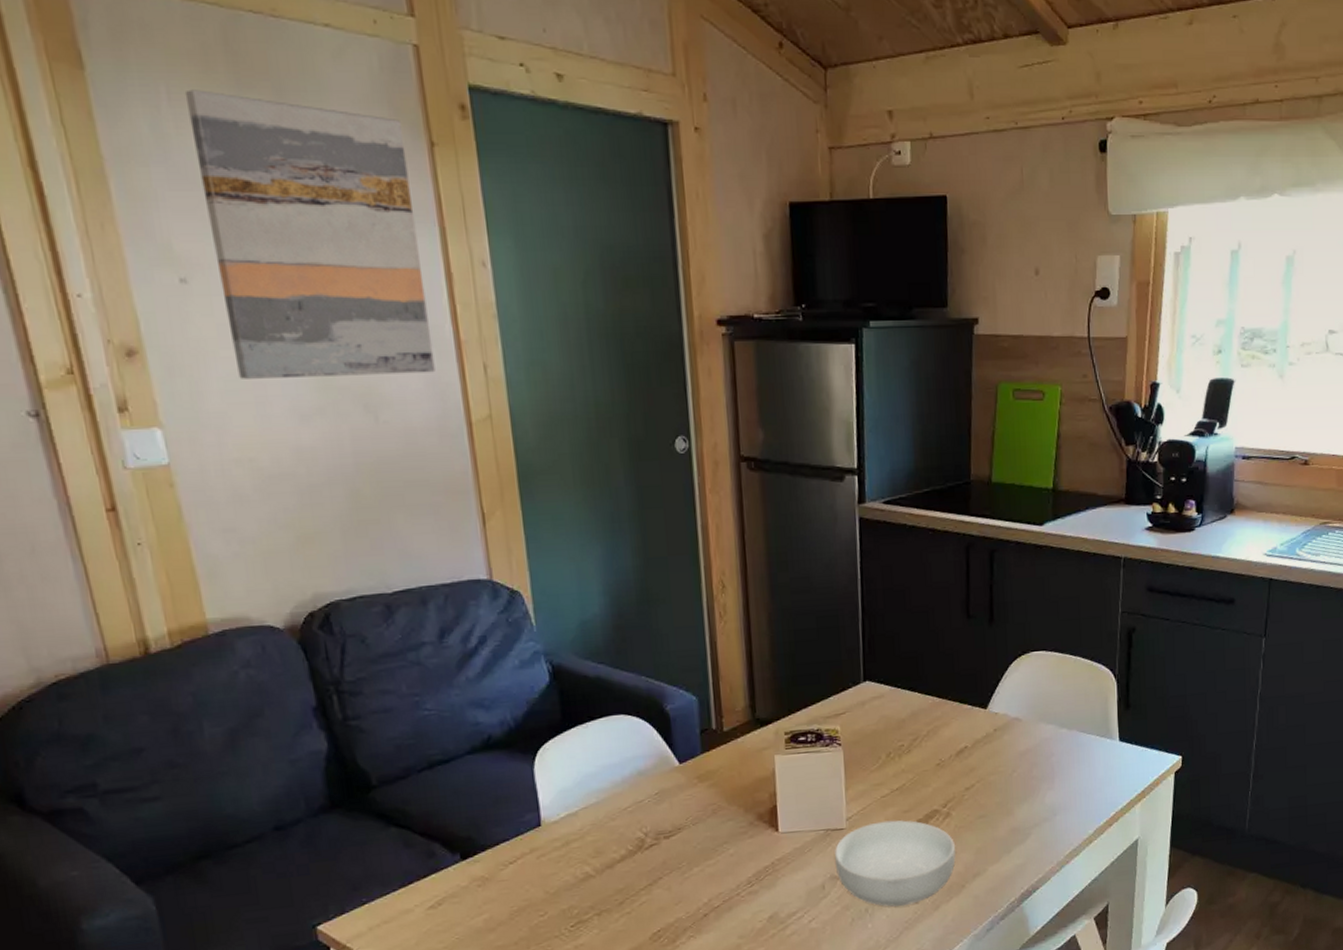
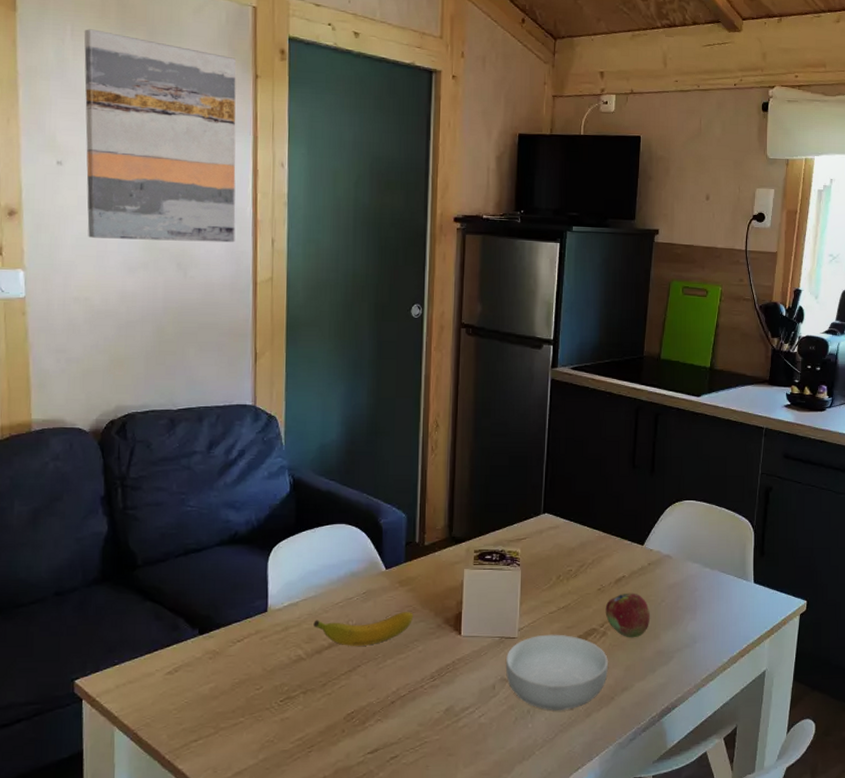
banana: none [599,810,720,857] -> present [313,612,414,646]
fruit: none [947,764,1001,817] -> present [605,592,651,638]

